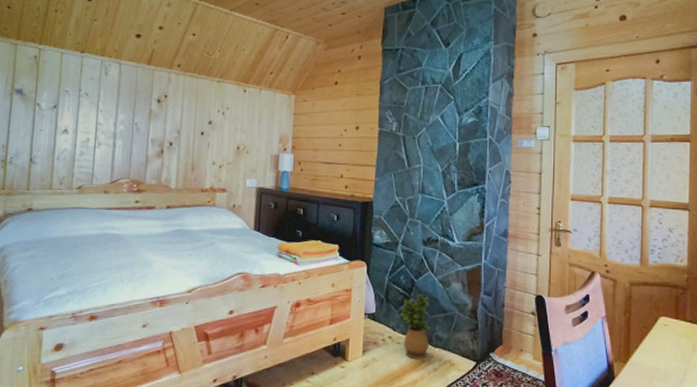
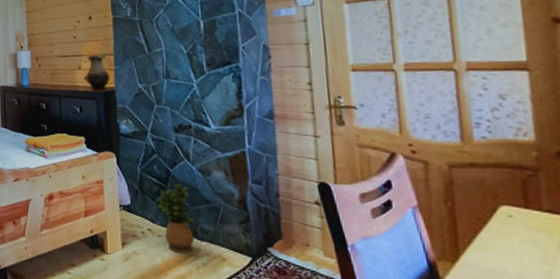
vase: none [346,164,370,201] -> present [86,53,110,91]

